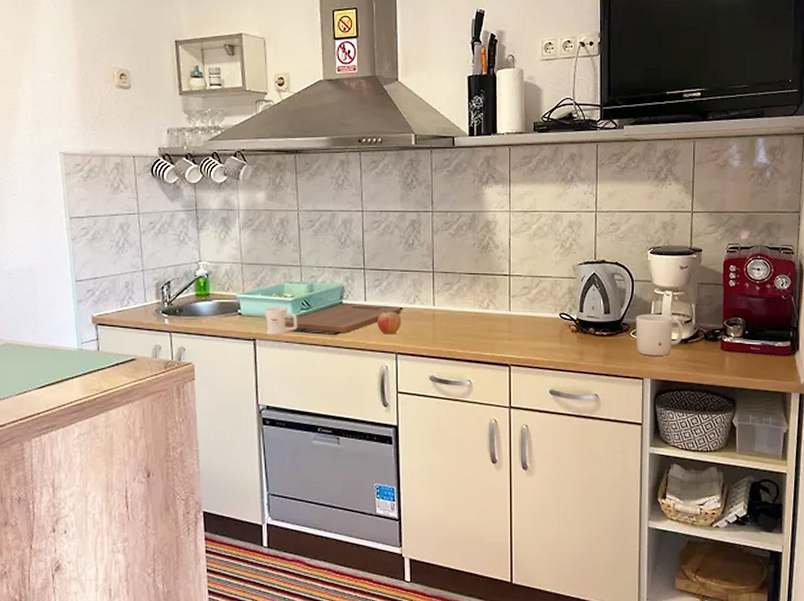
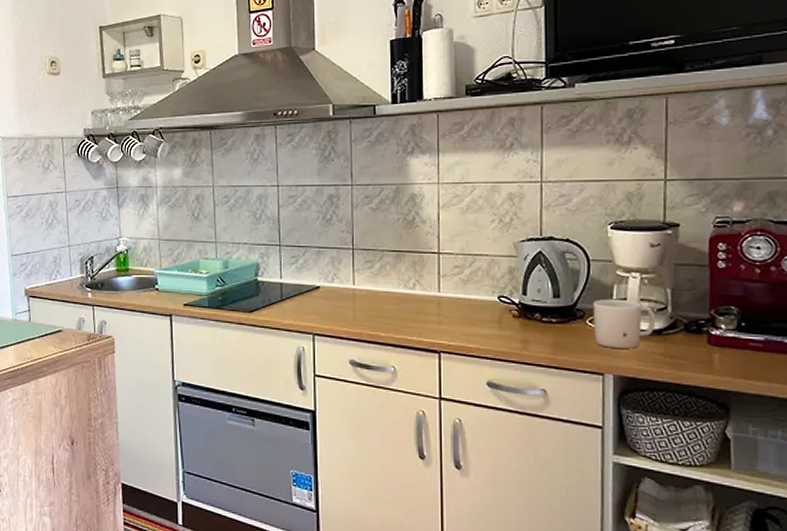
mug: present [264,306,298,336] -> none [180,283,213,313]
cutting board: present [285,304,401,333] -> none [200,281,318,312]
fruit: present [377,310,402,335] -> none [293,288,319,314]

